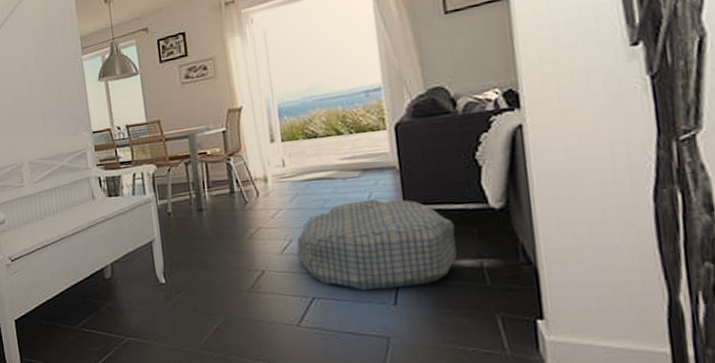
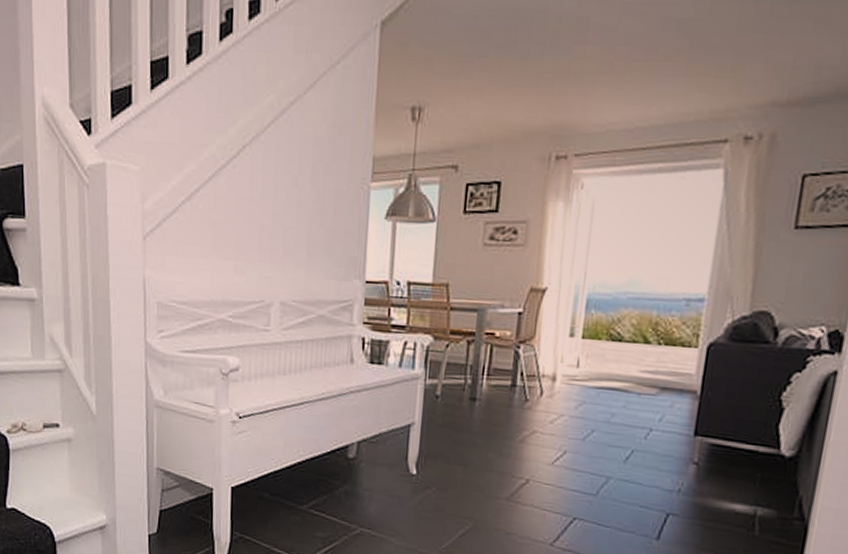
dog bed: present [296,199,457,291] -> none [568,421,740,524]

